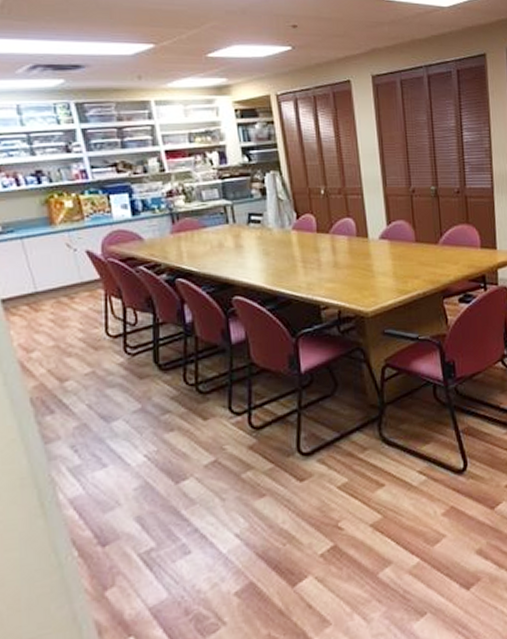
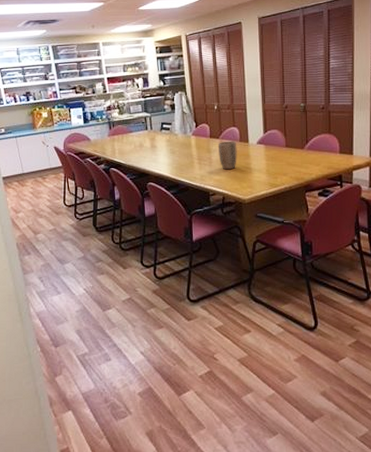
plant pot: none [328,235,355,275] -> present [218,141,237,170]

